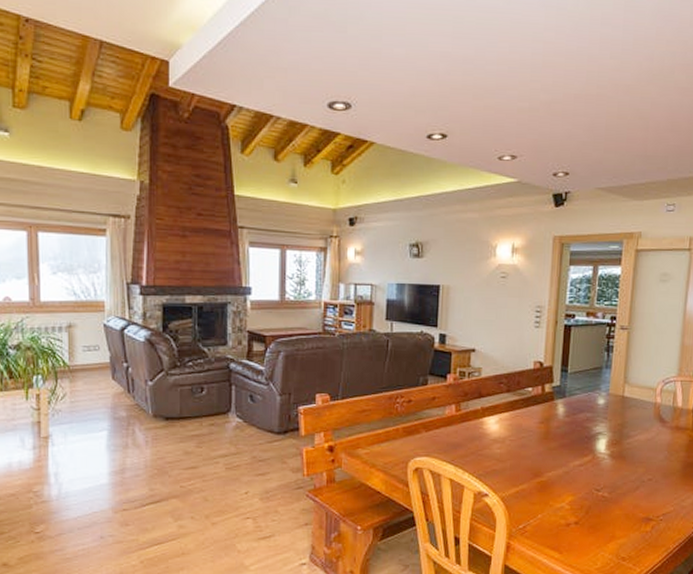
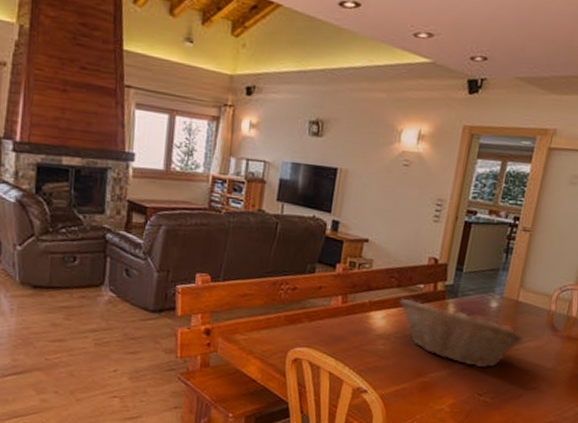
fruit basket: none [510,402,634,464] -> present [399,298,524,369]

